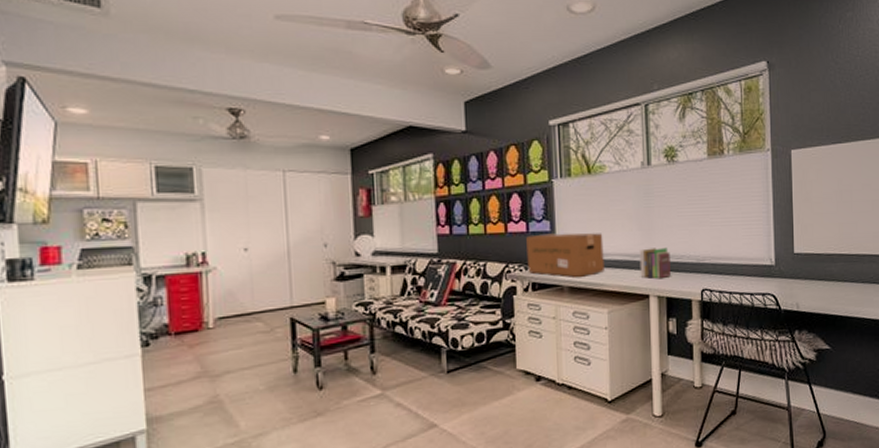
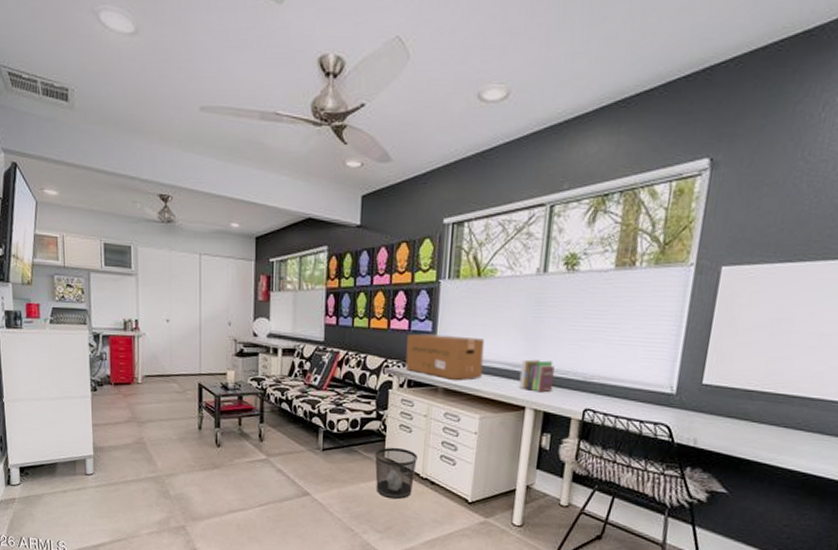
waste bin: none [506,355,551,414] -> present [375,447,418,500]

